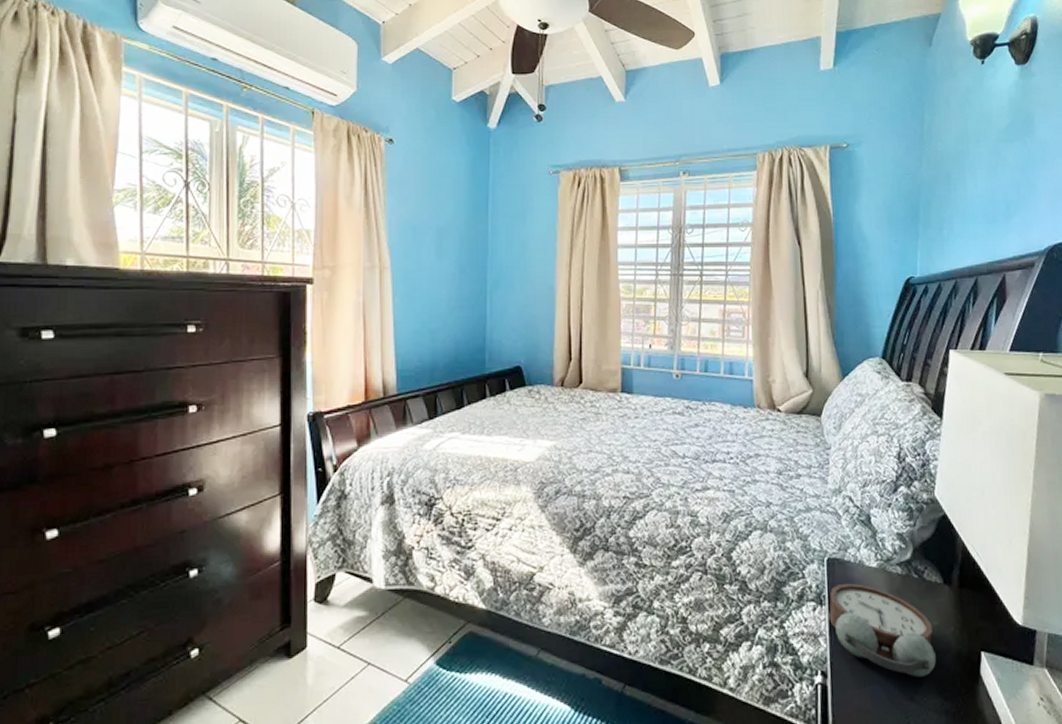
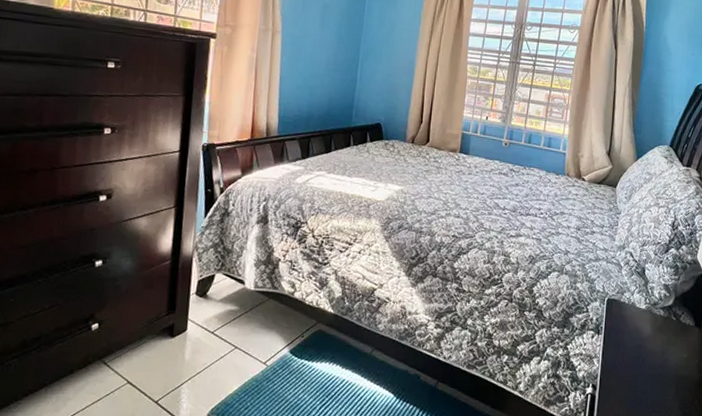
alarm clock: present [828,583,936,678] -> none [603,319,682,396]

